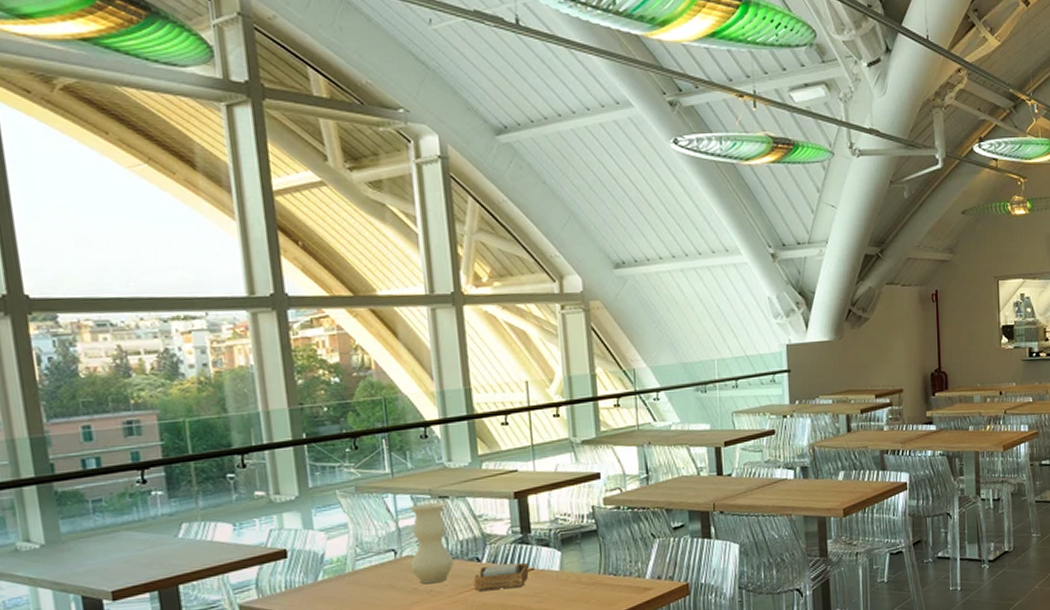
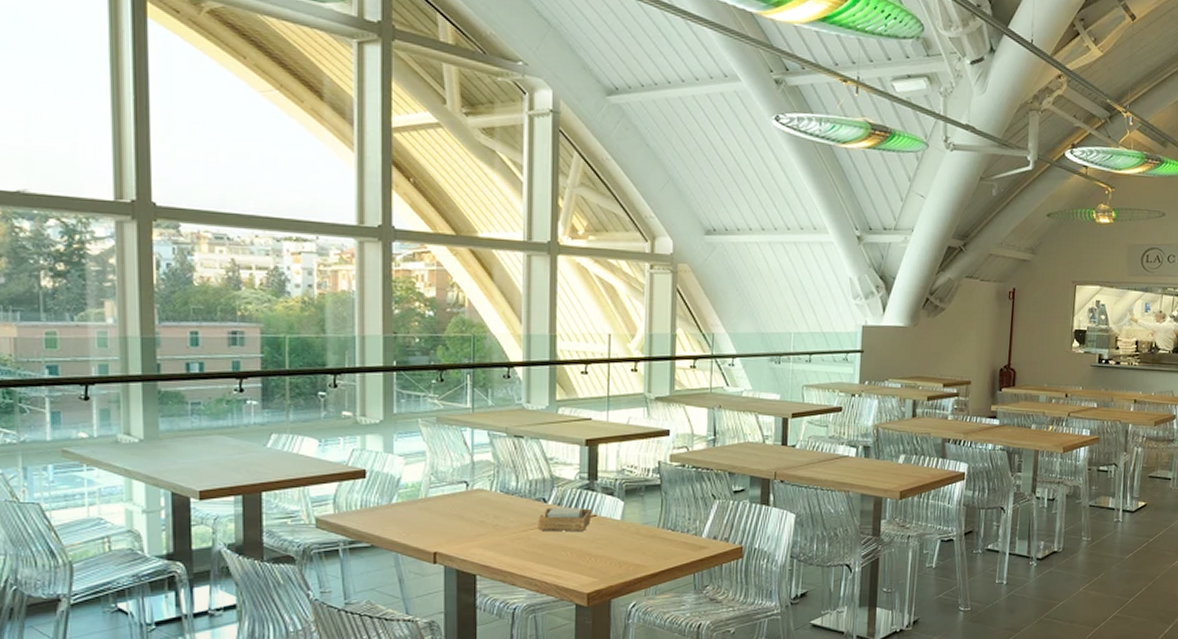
vase: present [408,502,454,585] -> none [480,441,521,518]

